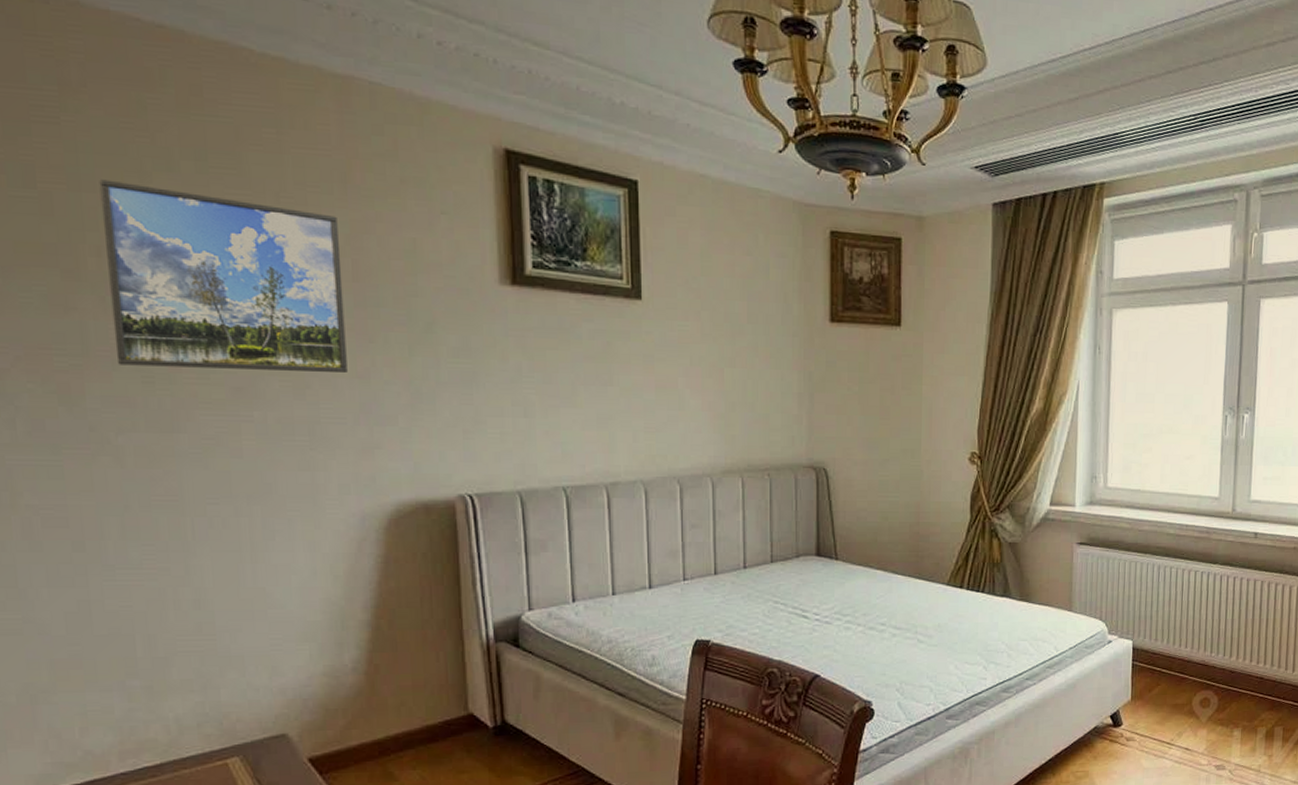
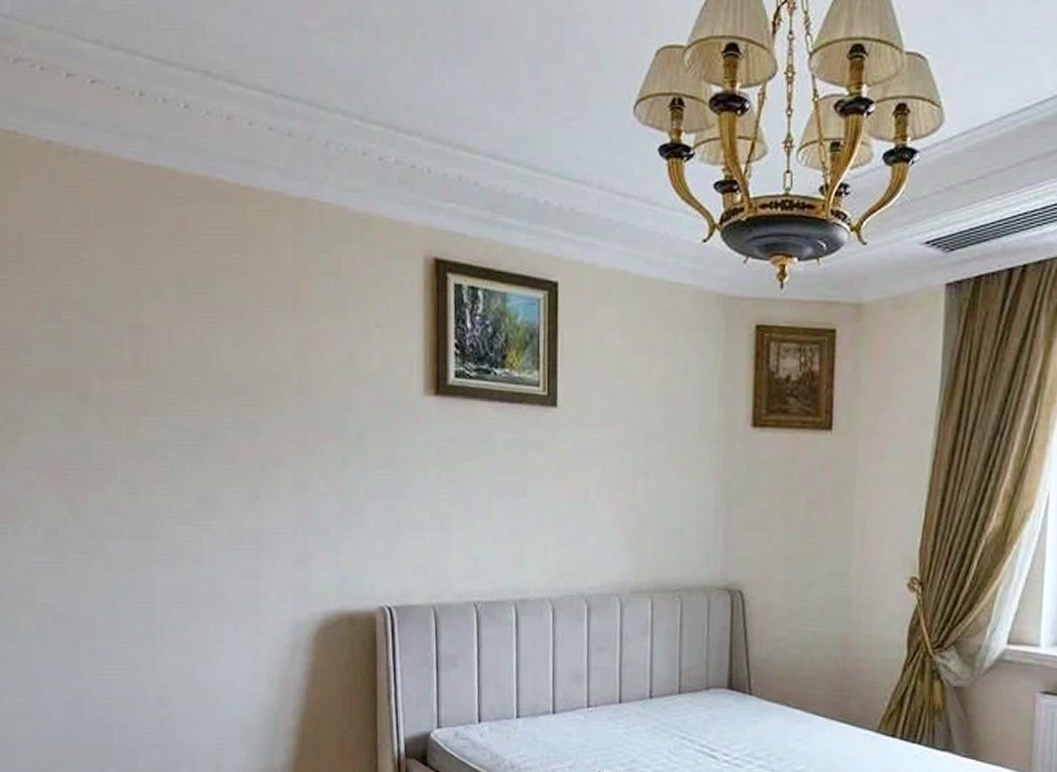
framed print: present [99,179,348,372] -> none [106,310,290,484]

